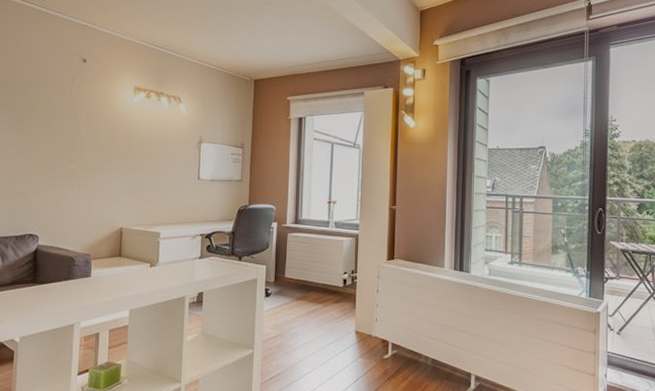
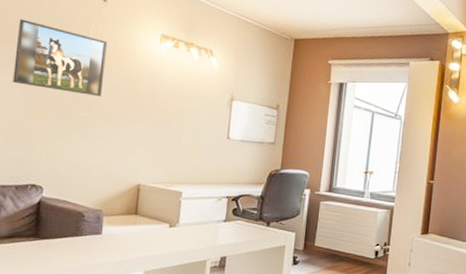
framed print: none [10,84,88,149] -> present [13,18,107,96]

